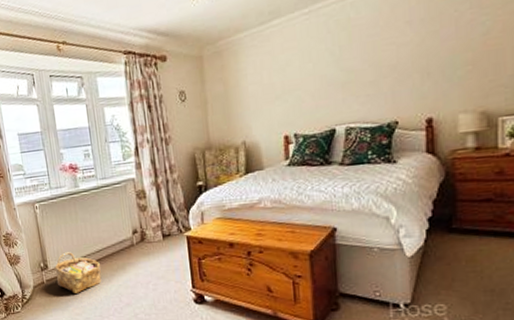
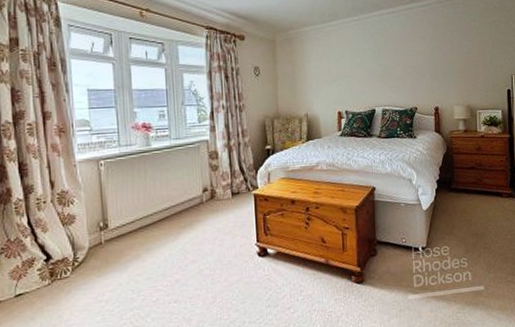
woven basket: present [54,252,102,293] -> none [116,210,168,253]

